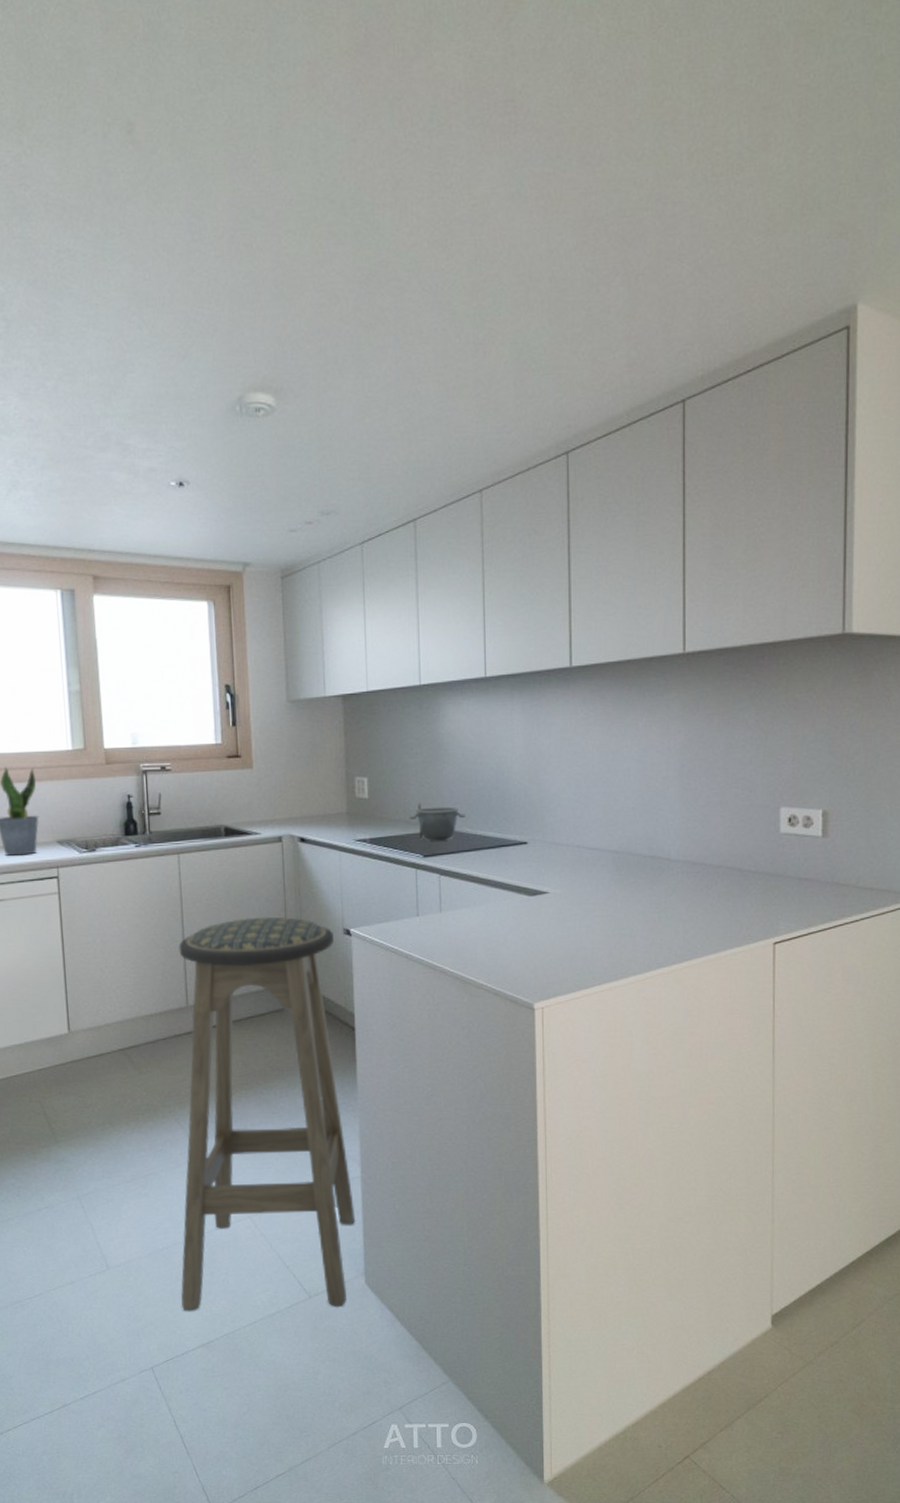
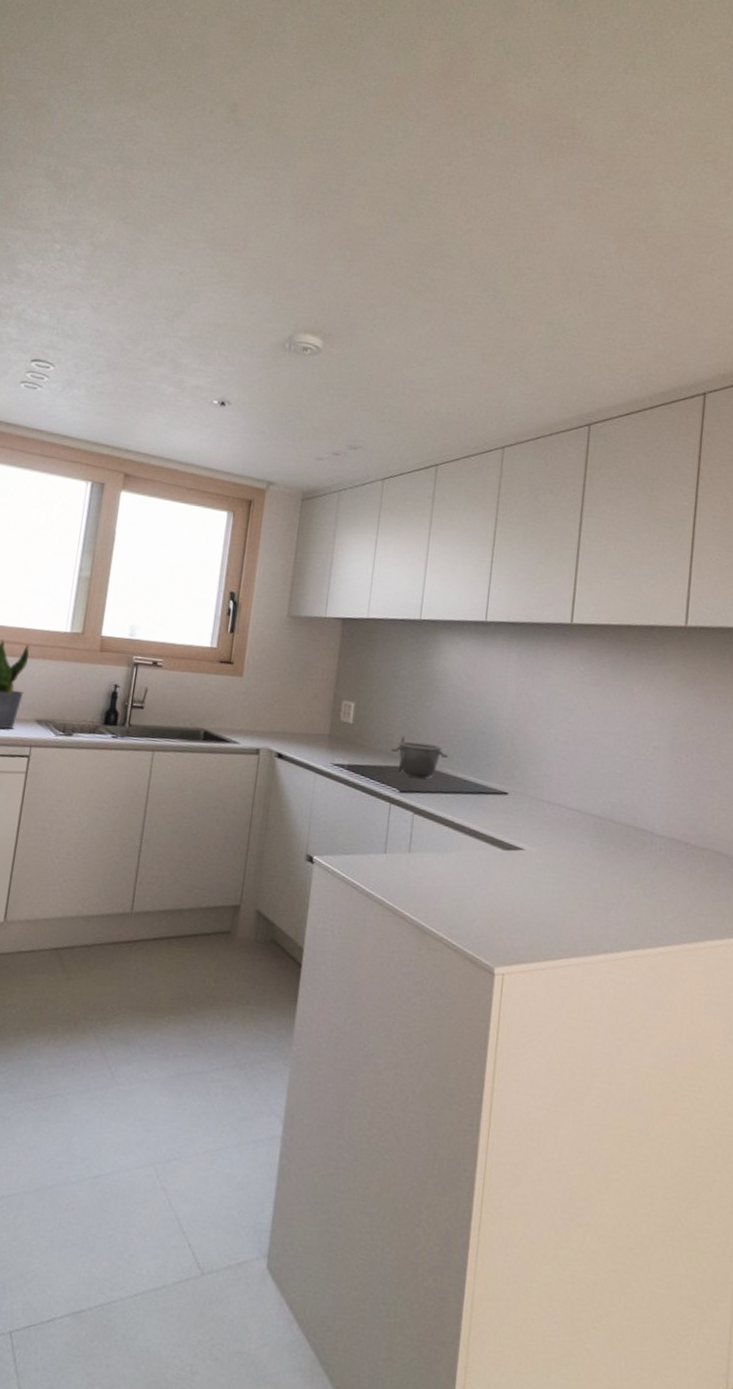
stool: present [178,917,356,1311] -> none [59,827,296,1292]

